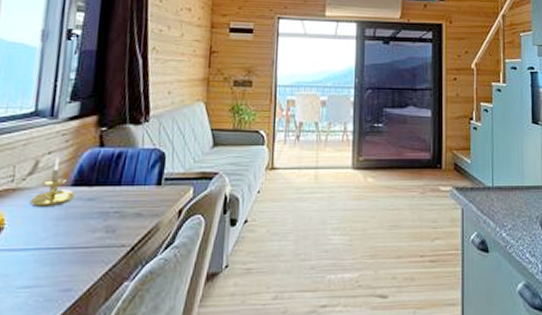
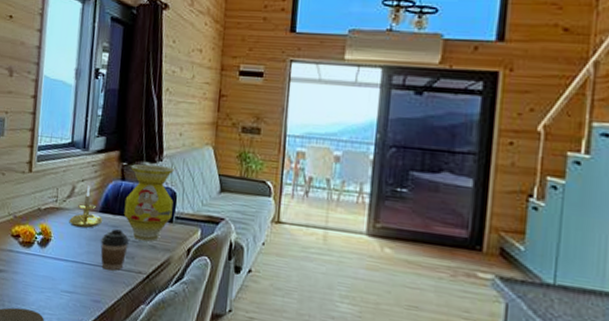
coffee cup: none [72,202,109,250] -> present [100,229,129,271]
vase: none [102,127,162,210] -> present [124,163,174,242]

